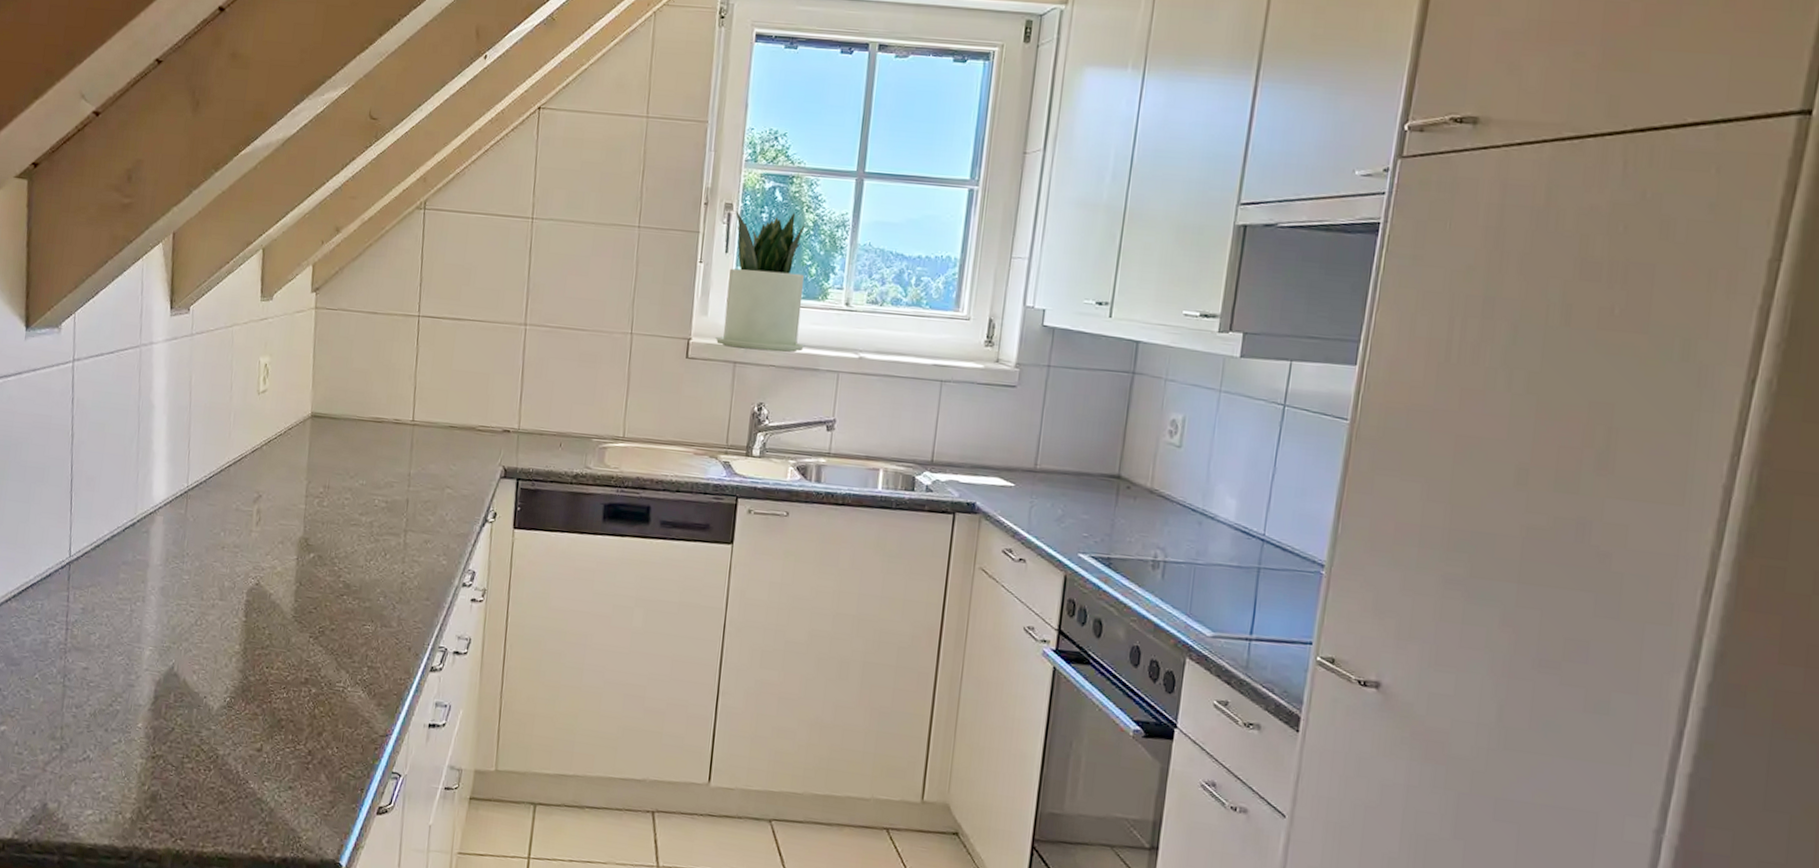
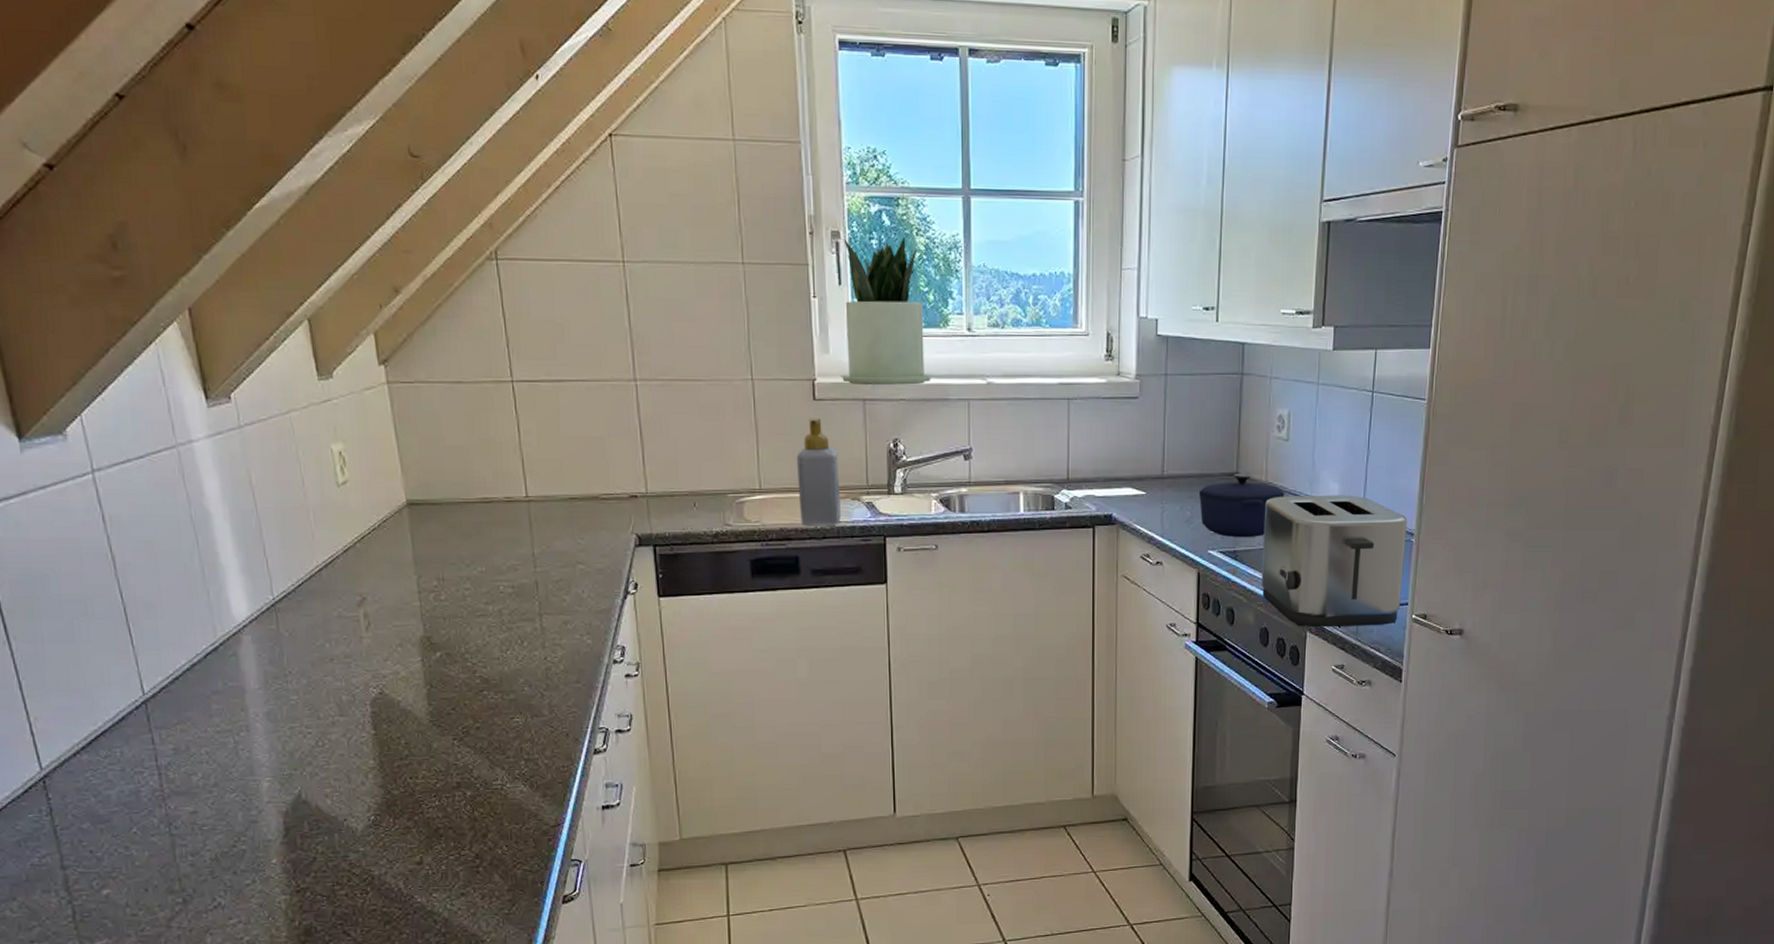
soap bottle: none [657,374,703,481] -> present [796,418,841,526]
cooking pot: none [1073,475,1172,546] -> present [1198,473,1285,537]
toaster: none [1136,505,1318,664] -> present [1261,495,1408,628]

